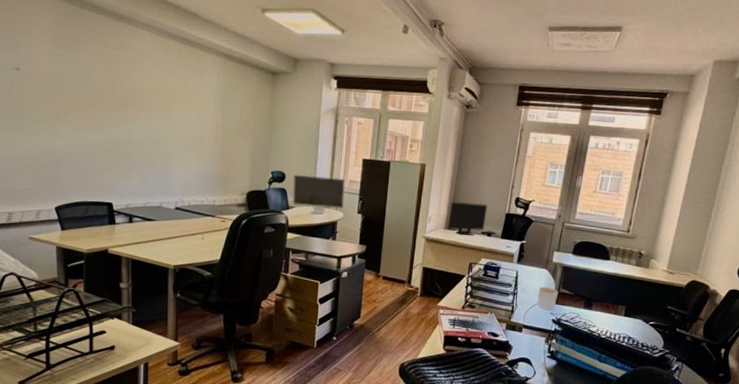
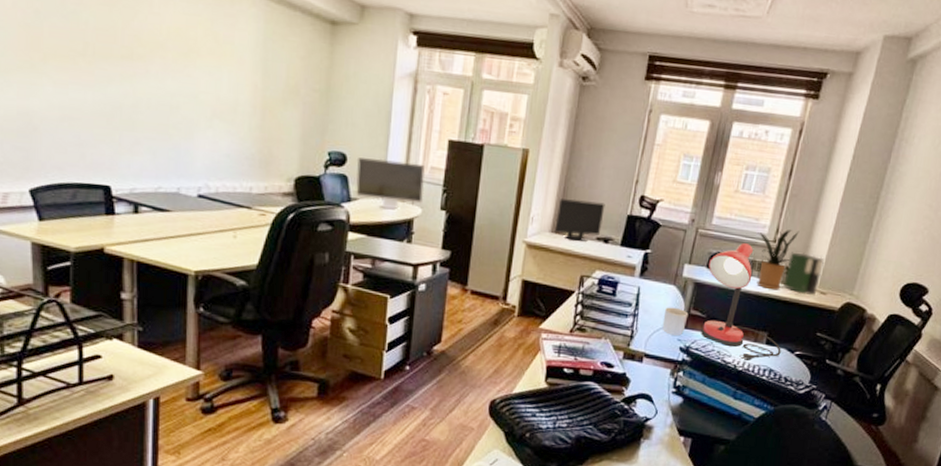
desk lamp: none [569,233,638,330] -> present [701,243,781,360]
house plant: none [611,222,649,272] -> present [754,230,800,290]
binder: none [637,239,671,276] -> present [783,252,824,296]

